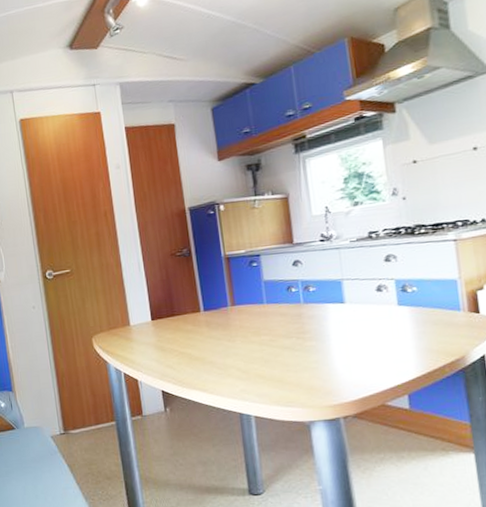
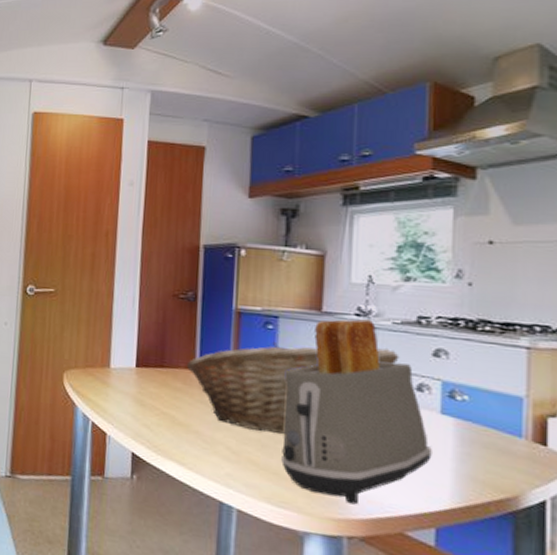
fruit basket: none [192,263,360,351] -> present [186,341,400,434]
toaster: none [273,243,397,391] -> present [281,319,432,505]

